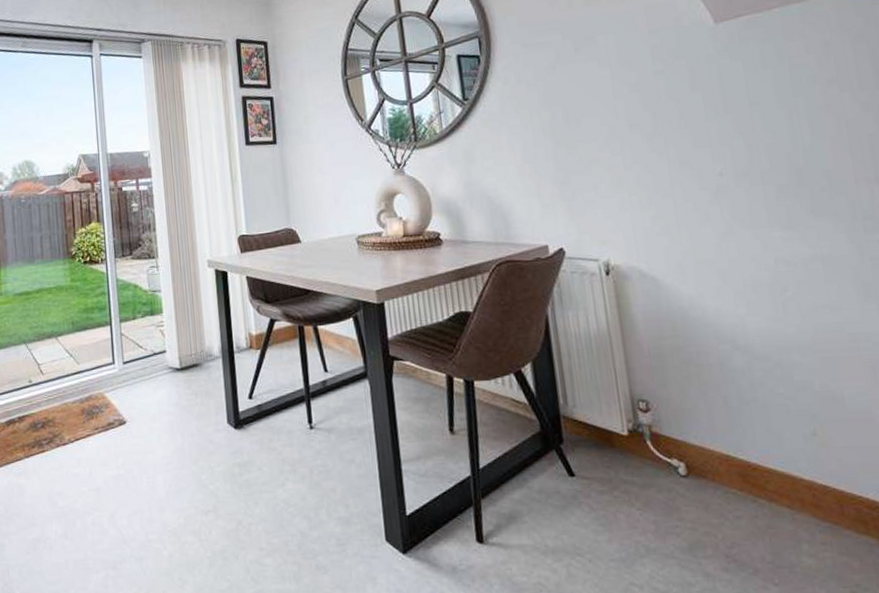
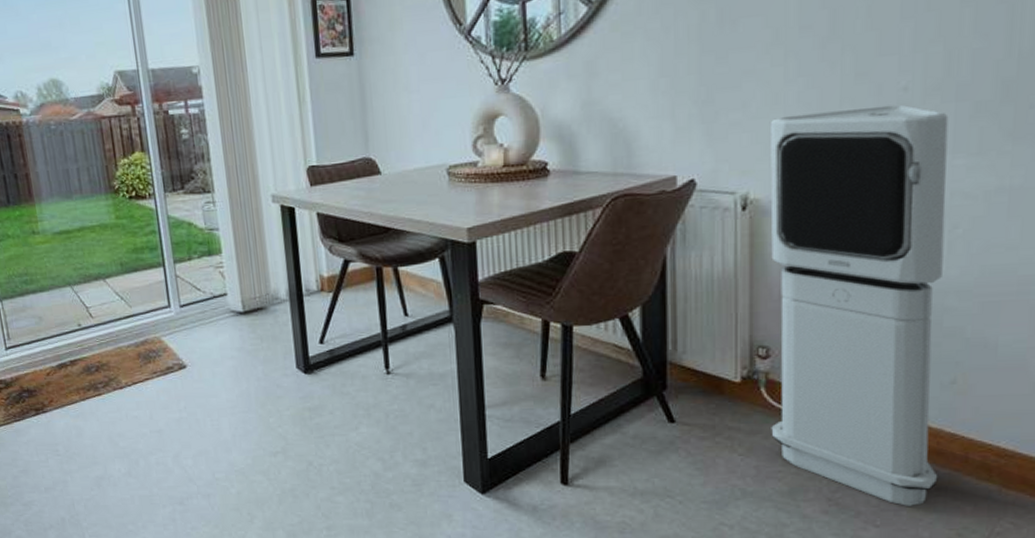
air purifier: none [618,186,821,562] -> present [770,104,949,506]

